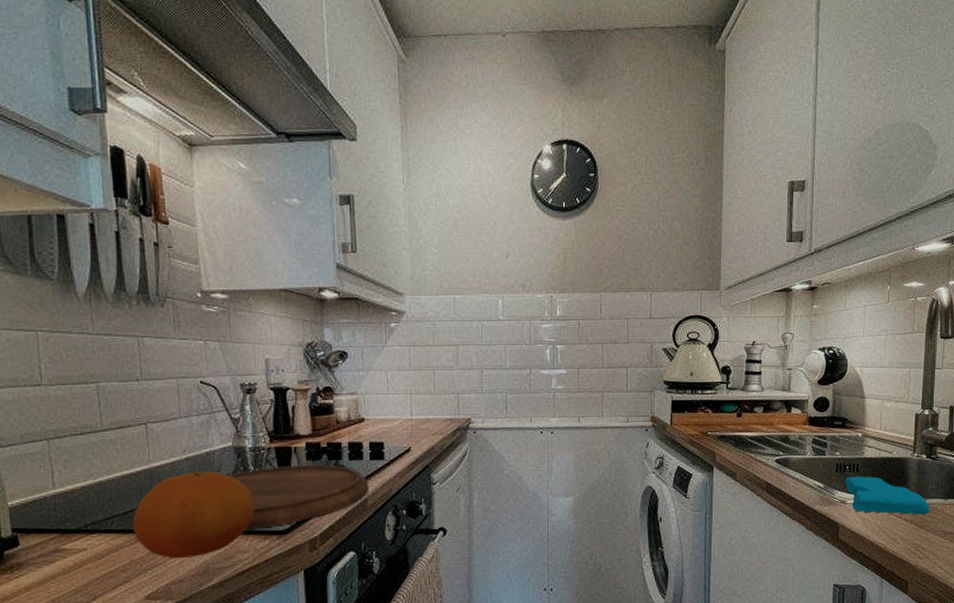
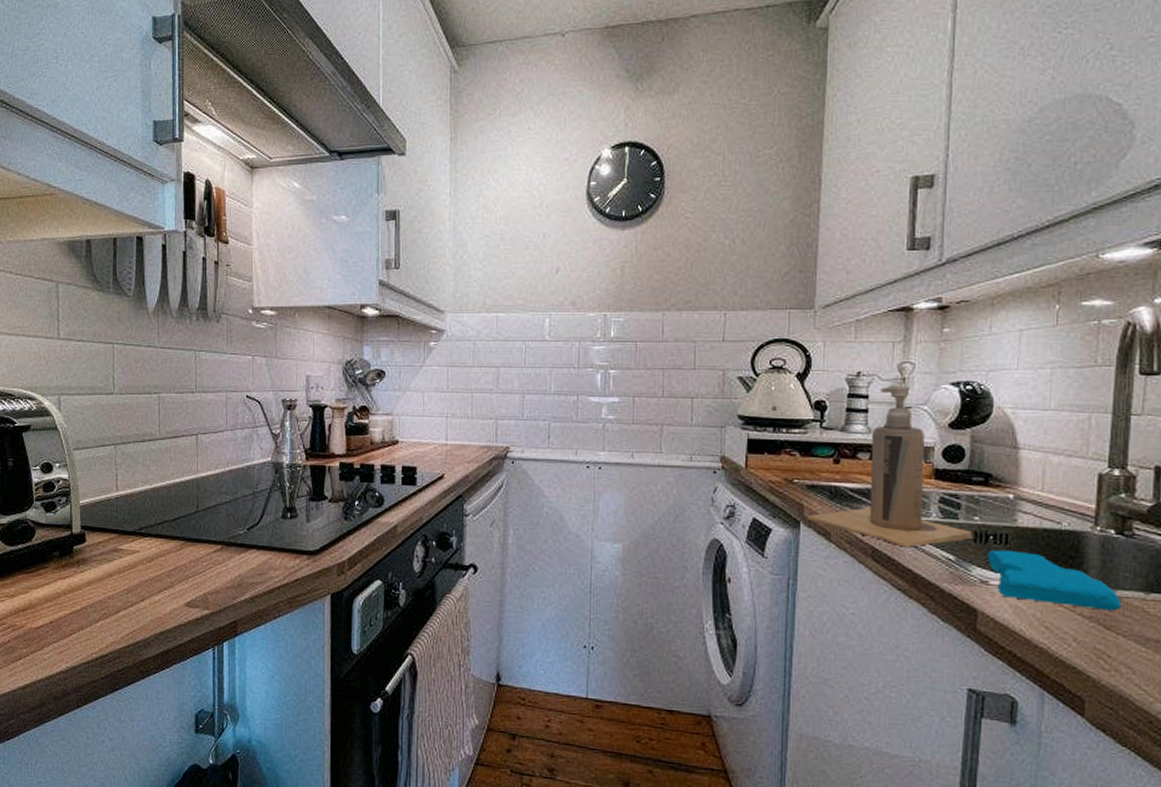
fruit: present [132,470,255,558] -> none [179,484,288,569]
cutting board: present [227,464,369,530] -> none [265,485,400,547]
soap dispenser: none [718,351,836,480] -> present [807,385,973,548]

